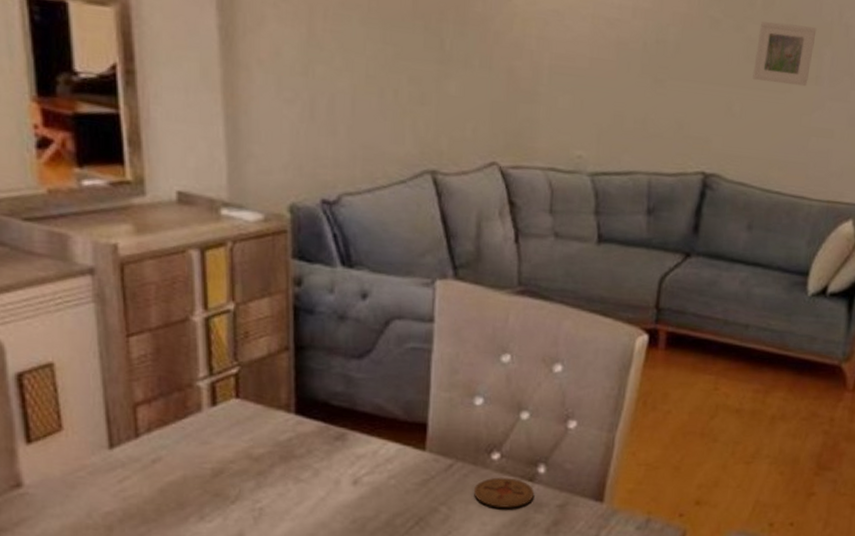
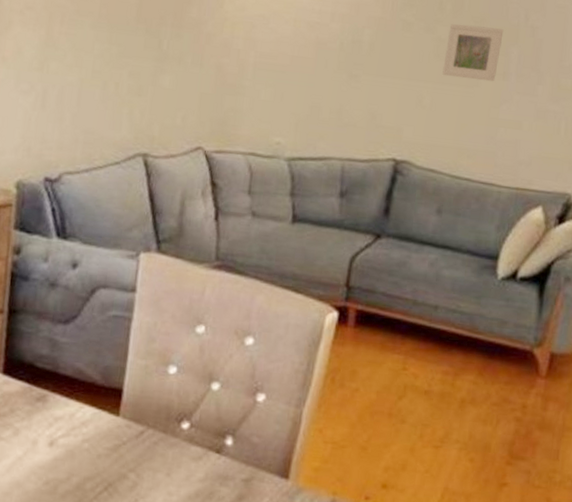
coaster: present [473,477,535,508] -> none [162,446,221,479]

